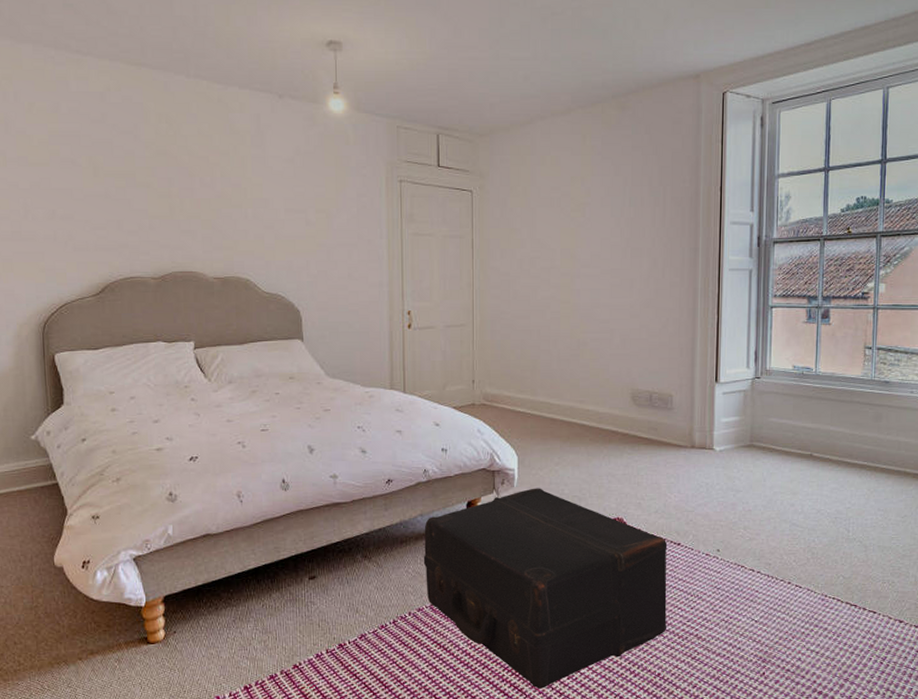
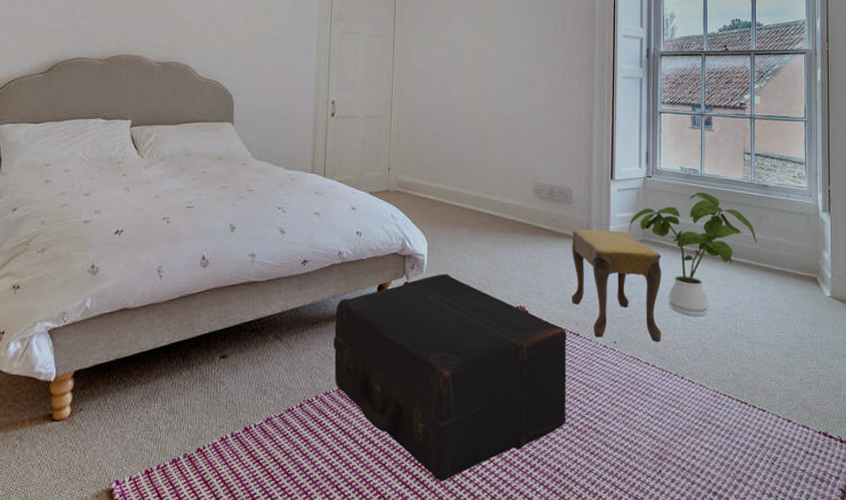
footstool: none [671,436,770,548] -> present [571,229,662,342]
house plant: none [734,392,875,522] -> present [629,192,757,316]

